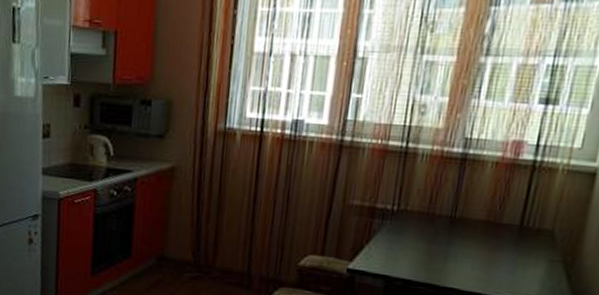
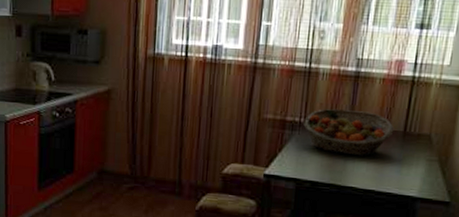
fruit basket: none [396,195,508,253] -> present [303,108,395,156]

